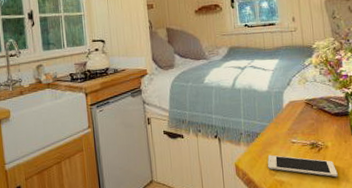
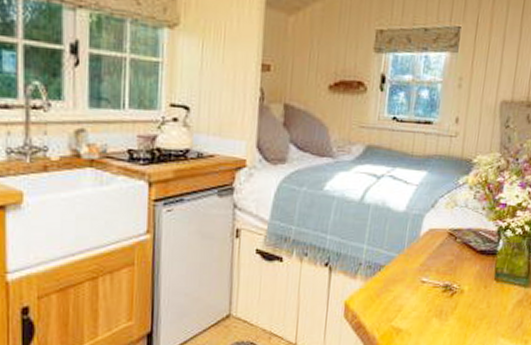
cell phone: present [267,154,338,177] -> none [386,295,468,329]

